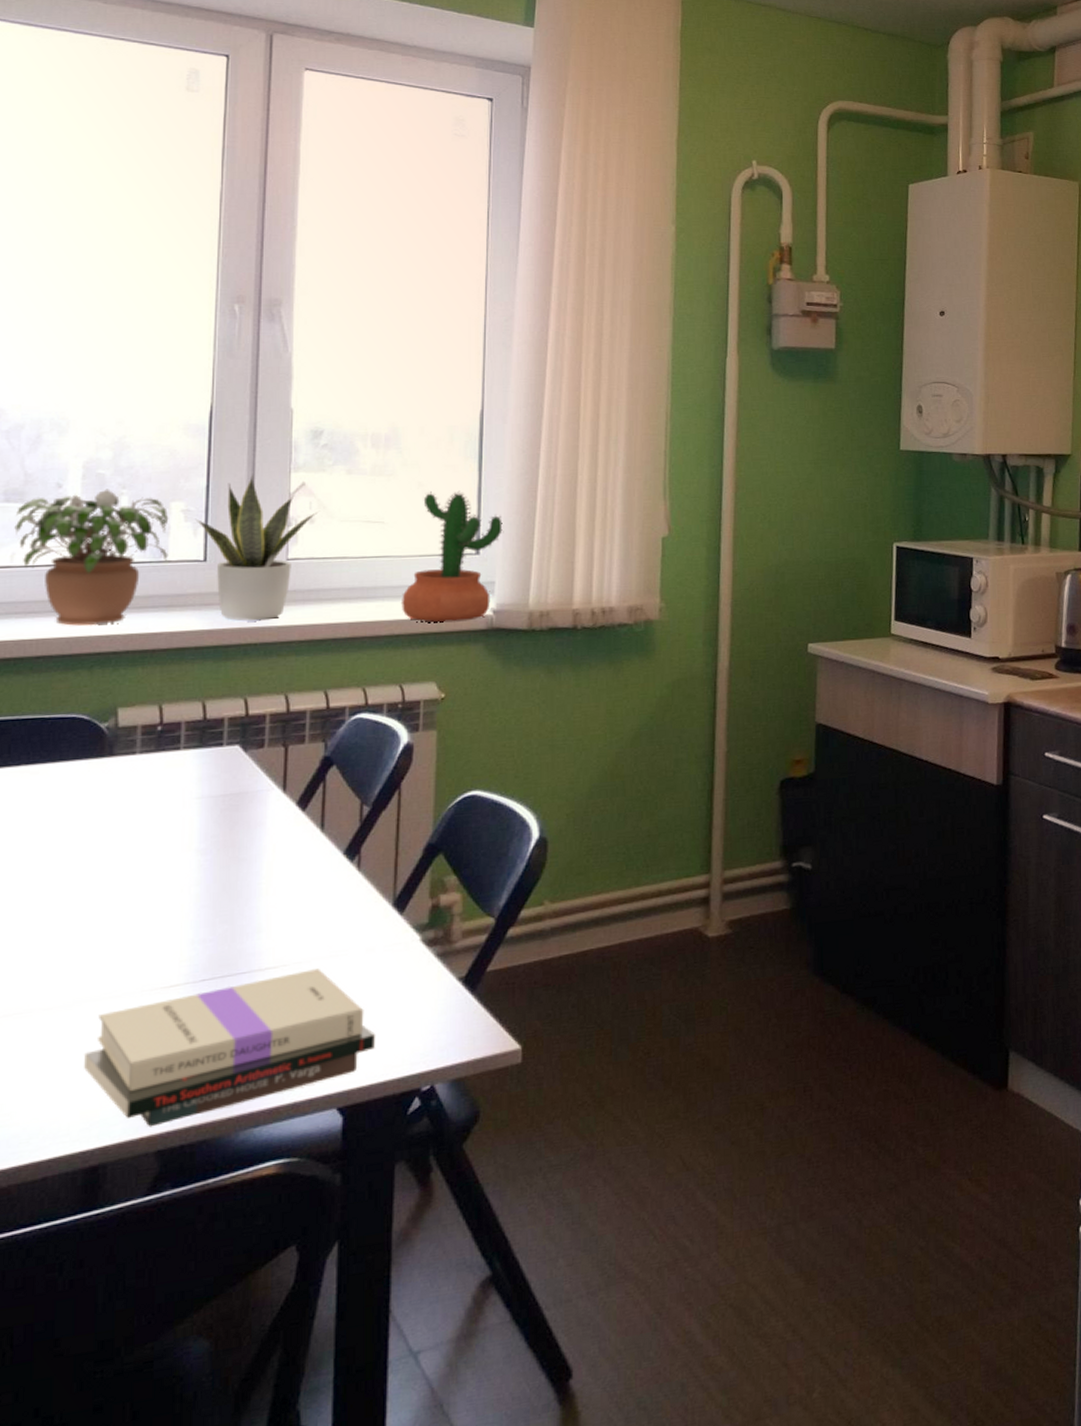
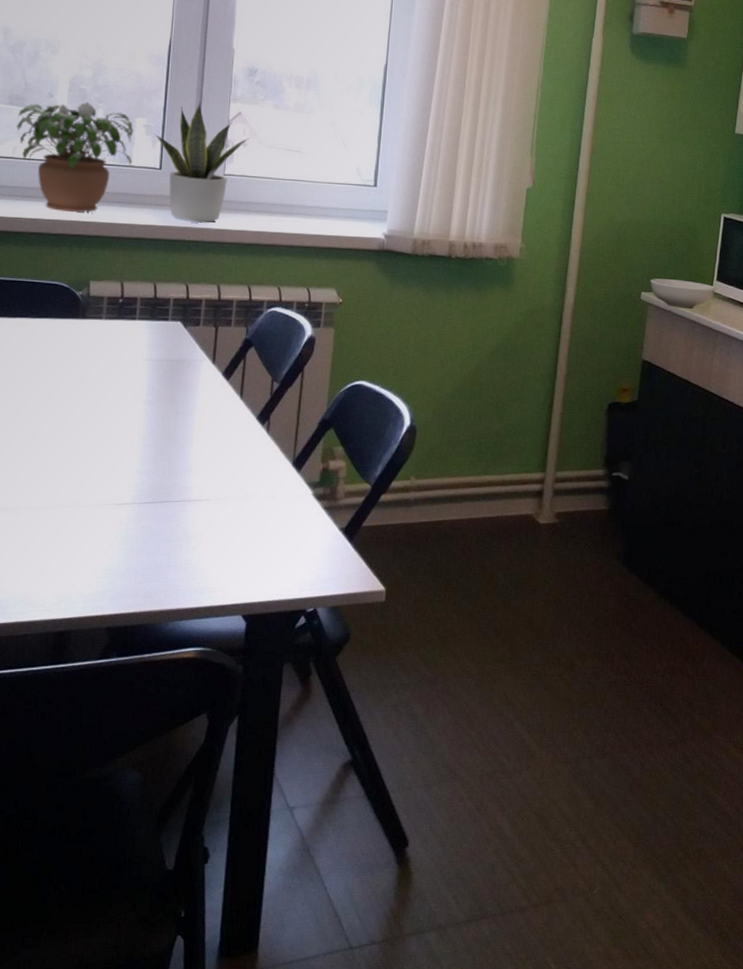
books: present [84,968,376,1127] -> none [56,506,275,609]
potted cactus: present [402,490,504,623] -> none [312,130,398,242]
bowl: none [817,624,896,658] -> present [650,278,717,310]

